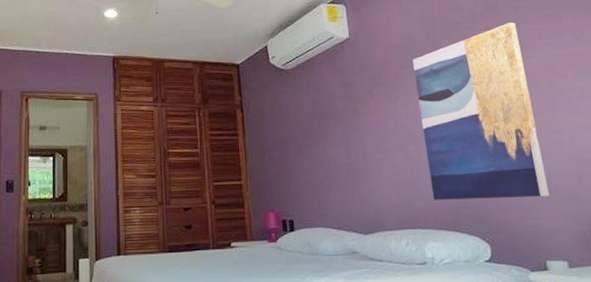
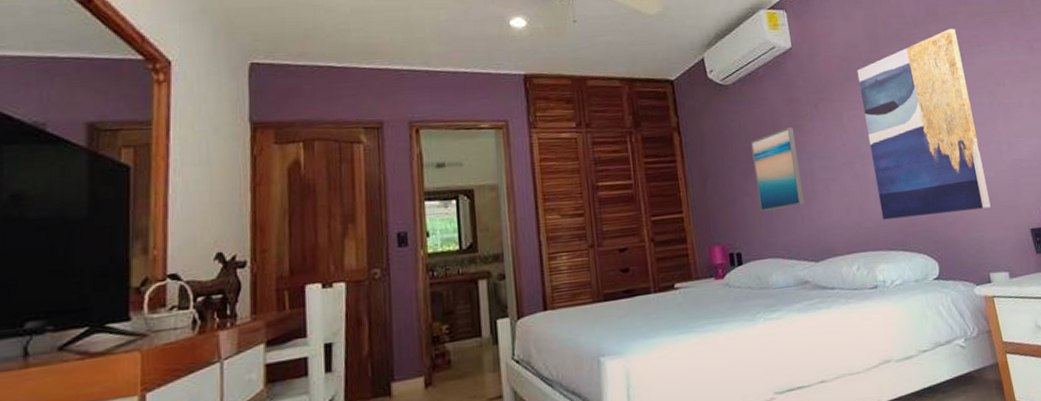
wall art: none [307,109,356,185] -> present [751,126,805,212]

